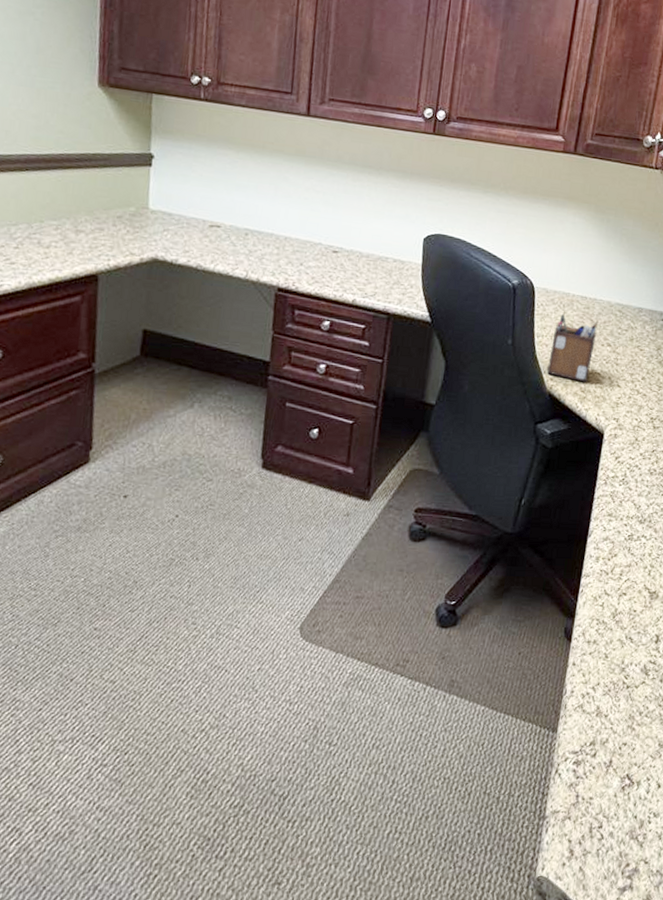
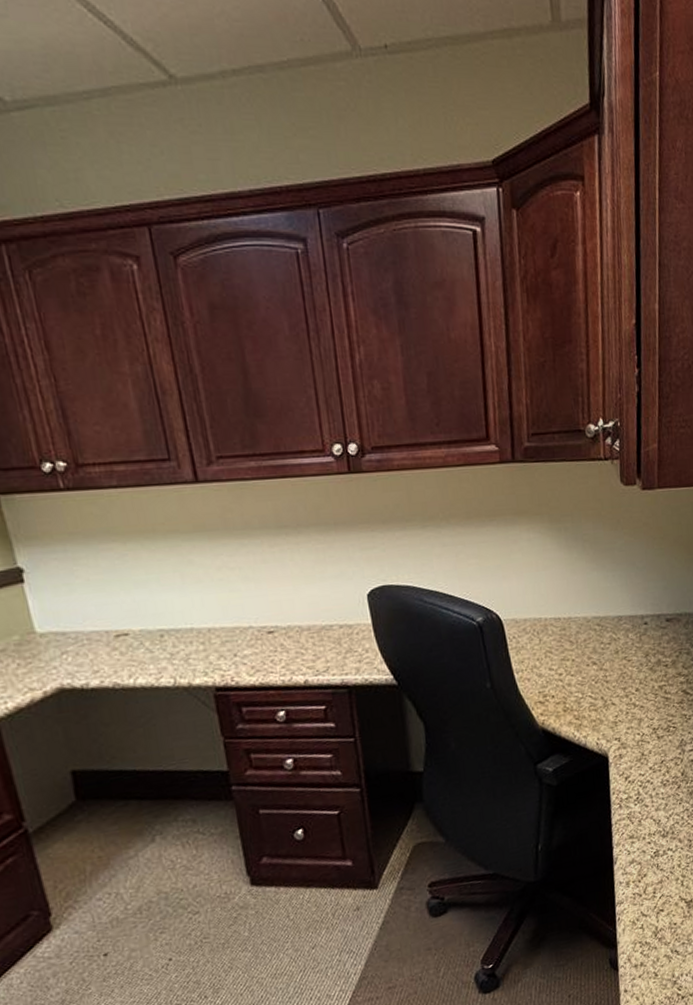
desk organizer: present [547,313,598,383] -> none [533,641,580,710]

